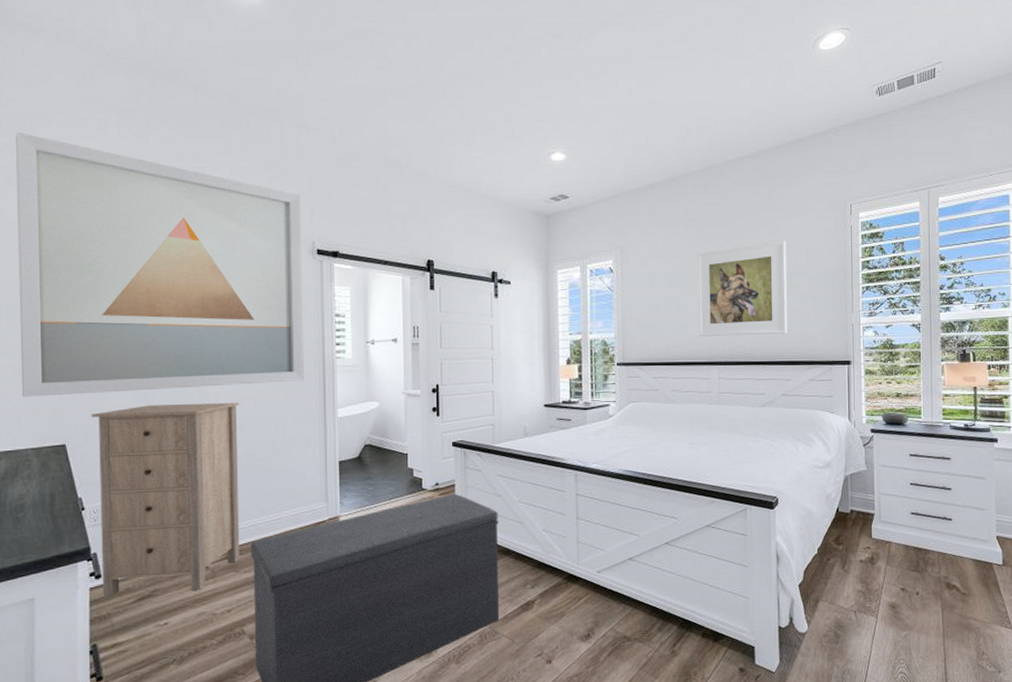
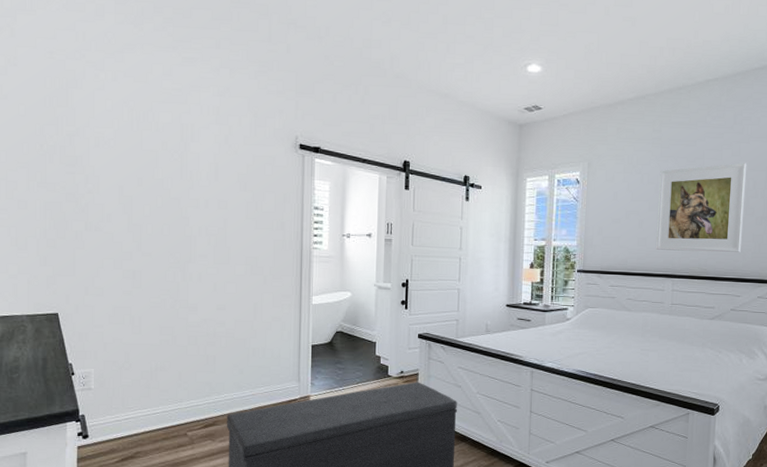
wall art: present [16,131,304,397] -> none [17,12,286,269]
storage cabinet: present [91,402,240,597] -> none [82,281,221,456]

